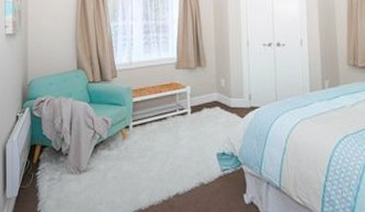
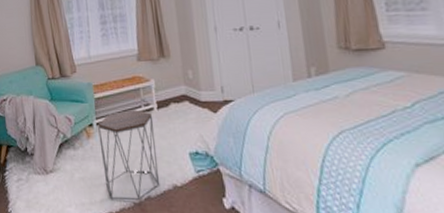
side table: none [134,113,189,197] -> present [98,110,160,200]

